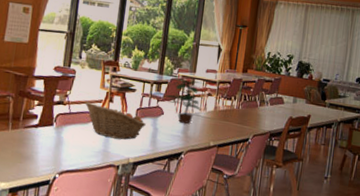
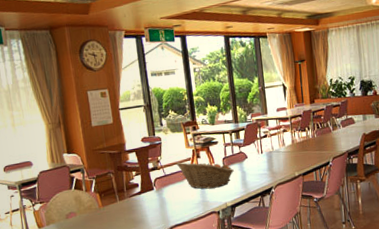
potted plant: present [164,79,206,124] -> none [244,121,282,162]

